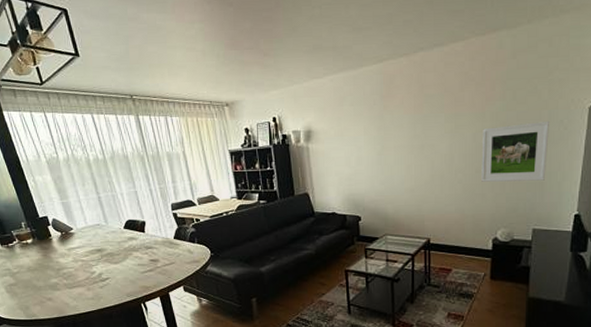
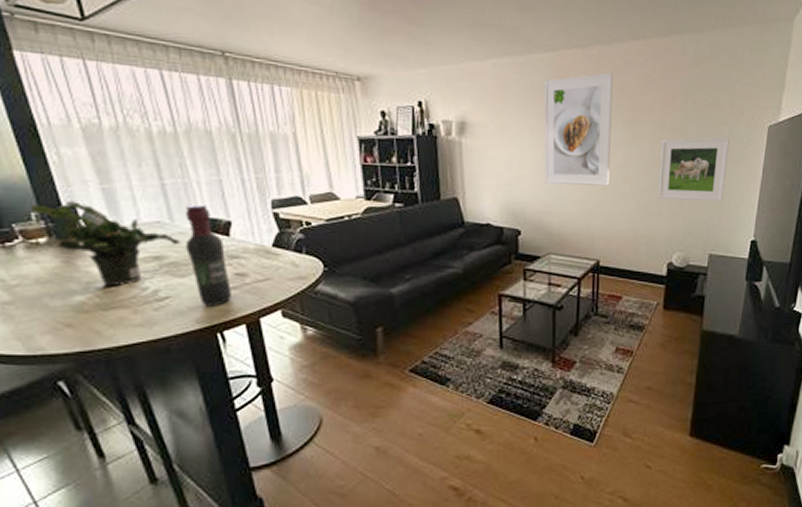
potted plant: none [20,213,114,272] -> present [29,201,181,287]
wine bottle: none [115,210,149,284] -> present [185,204,231,306]
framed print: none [374,74,436,177] -> present [544,72,613,186]

